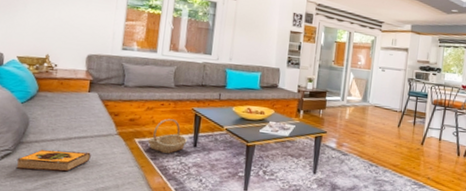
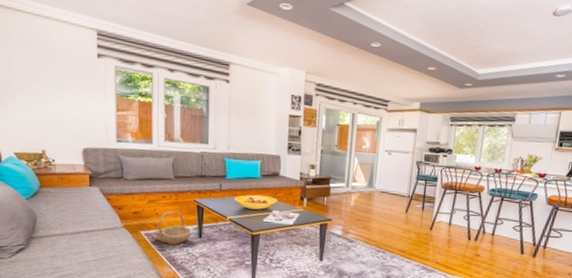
hardback book: present [16,149,91,172] -> none [31,243,100,264]

